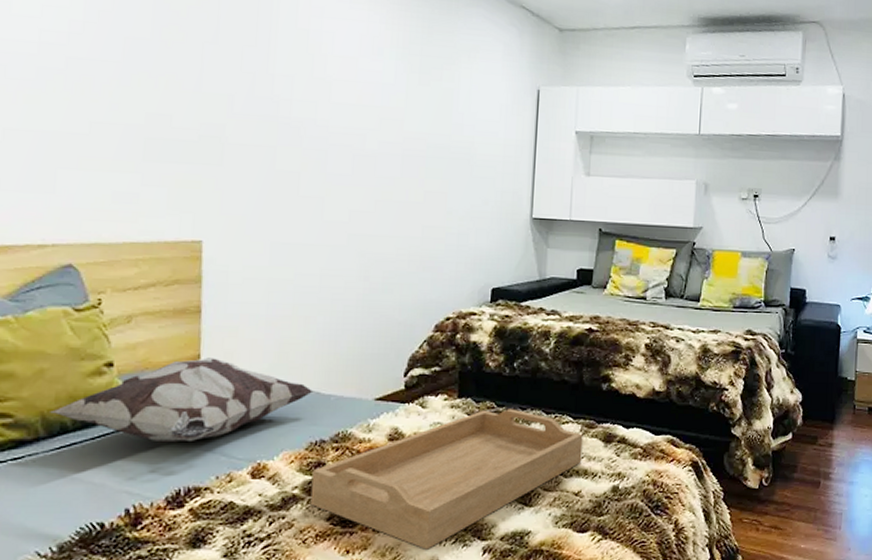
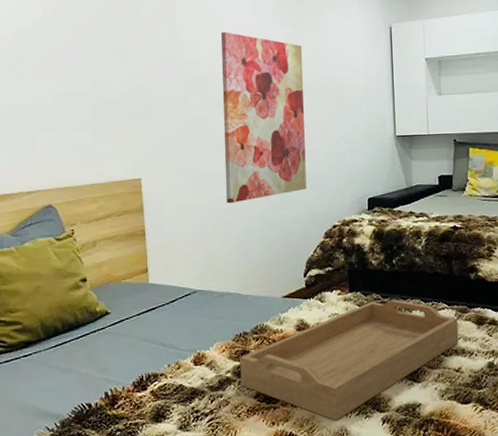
decorative pillow: present [50,358,314,443] -> none [46,270,235,339]
wall art: none [313,69,429,282] -> present [220,31,307,204]

